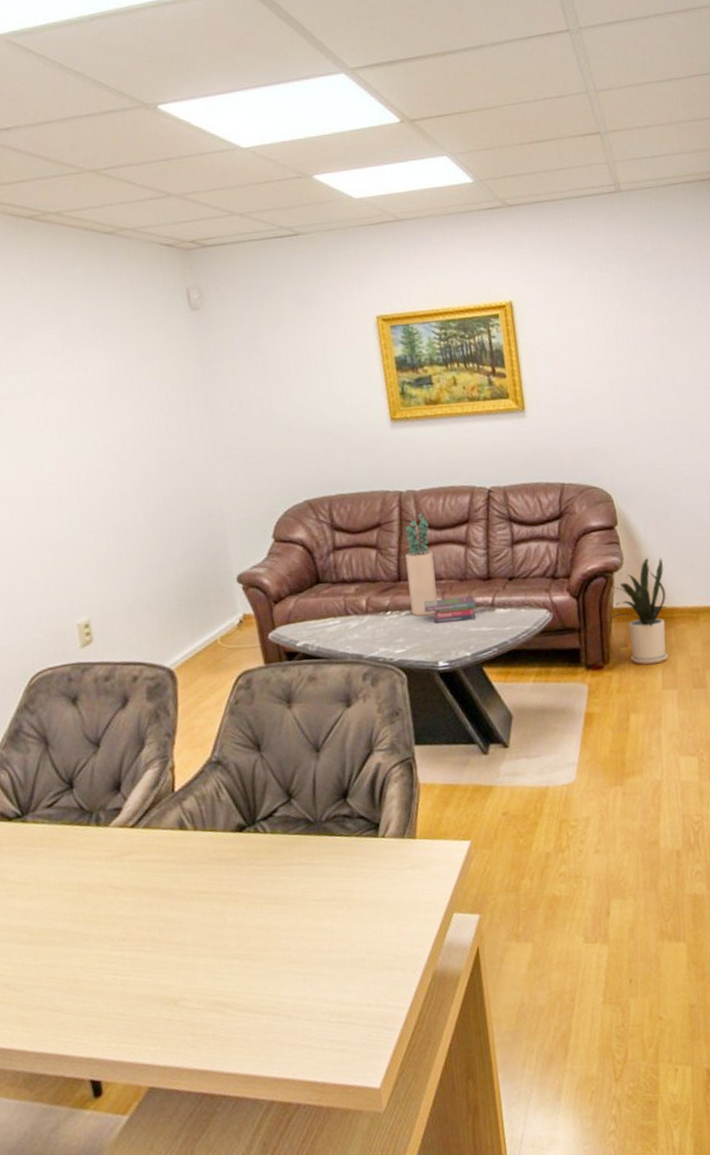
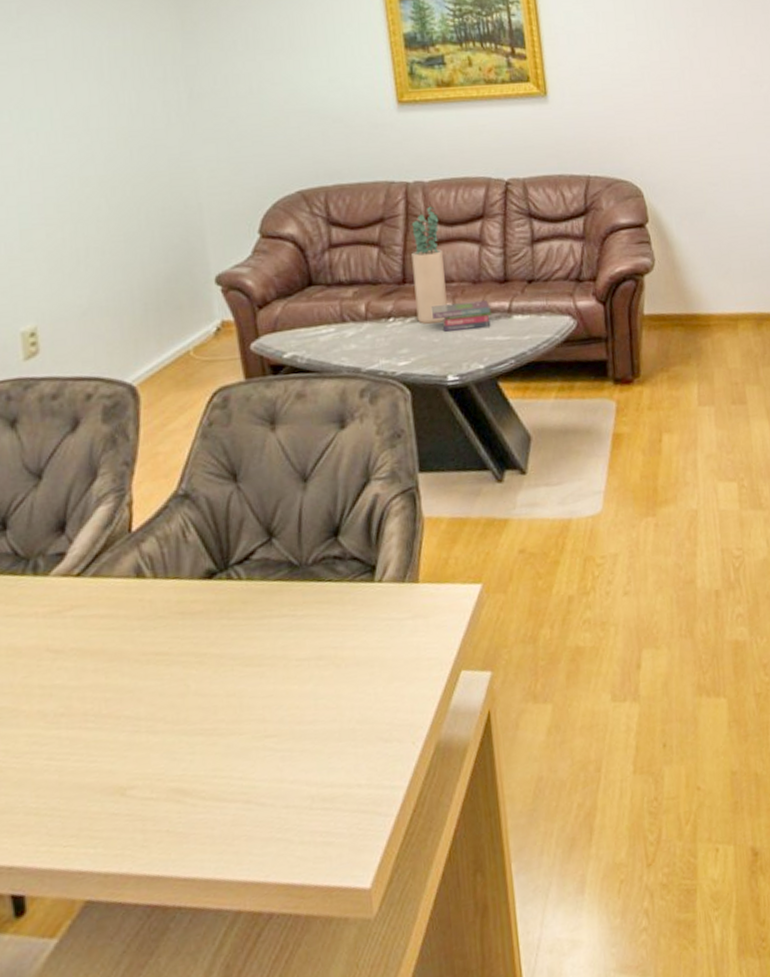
house plant: present [609,557,669,665] -> none [639,258,705,379]

